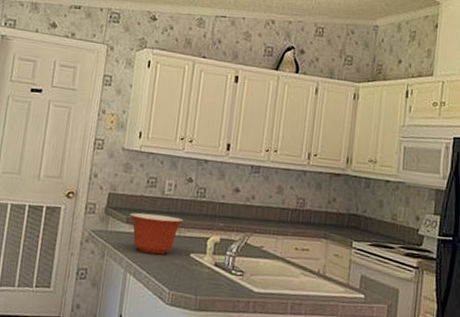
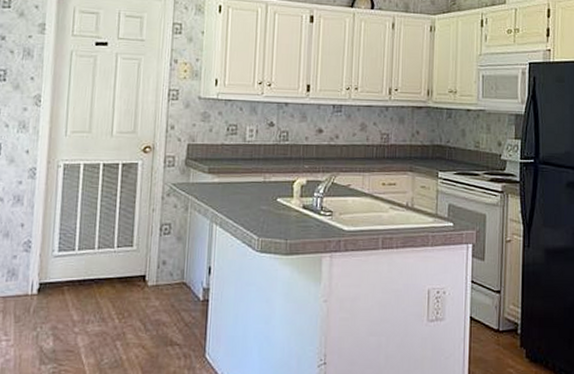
mixing bowl: present [129,213,184,255] -> none [211,161,268,202]

